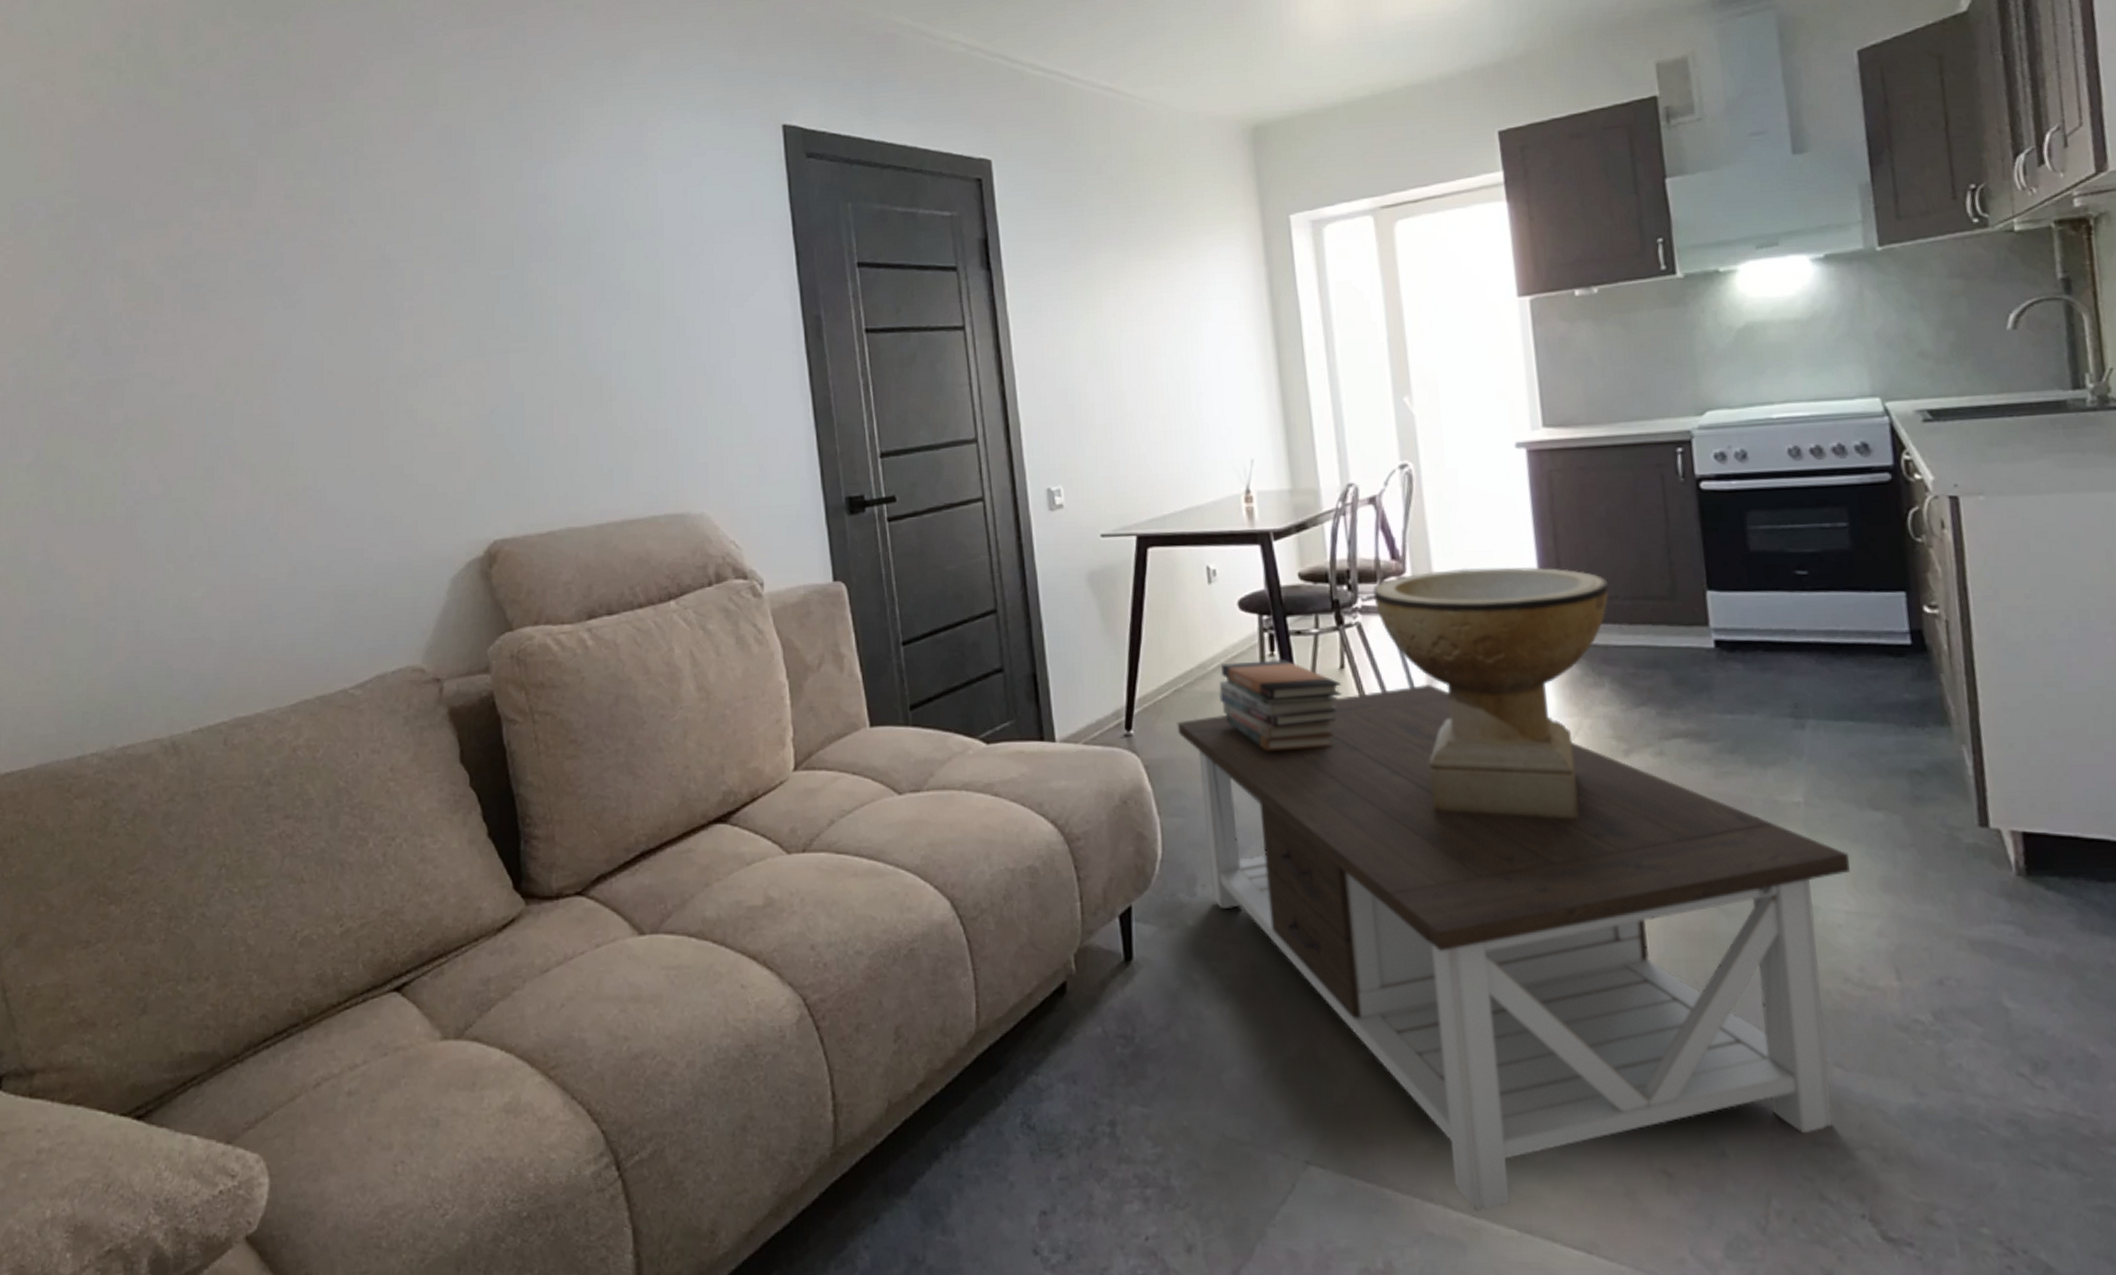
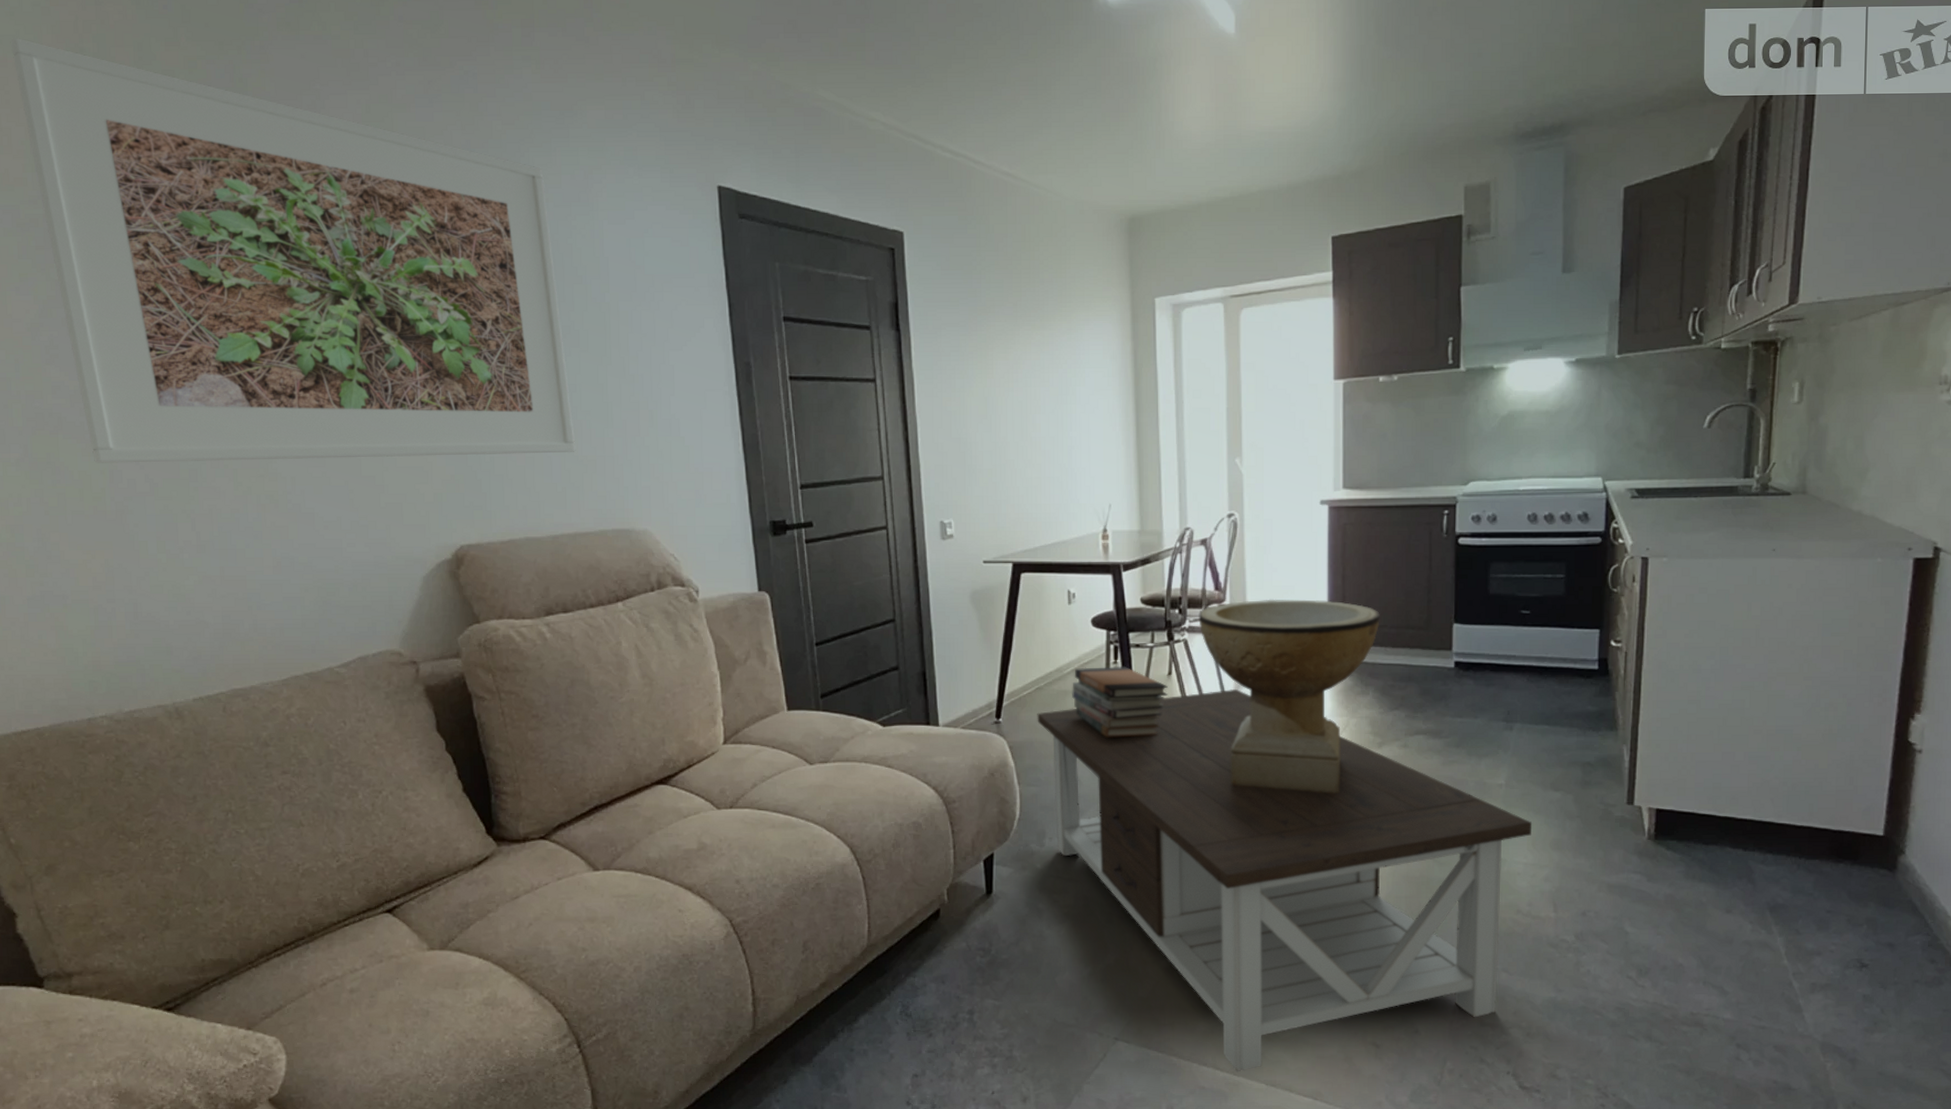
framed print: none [60,29,625,465] -> present [10,38,576,463]

